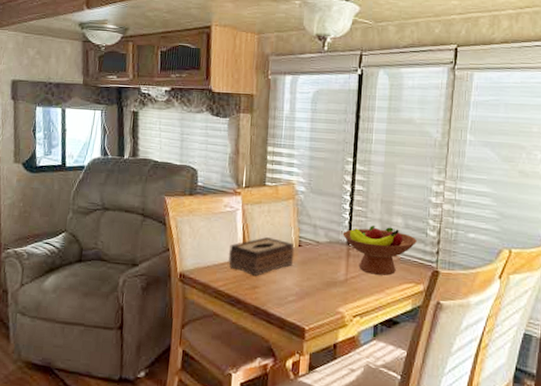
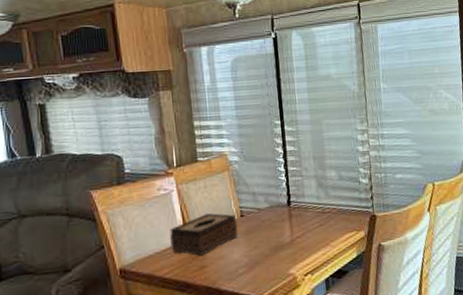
fruit bowl: present [342,226,417,276] -> none [282,181,352,231]

